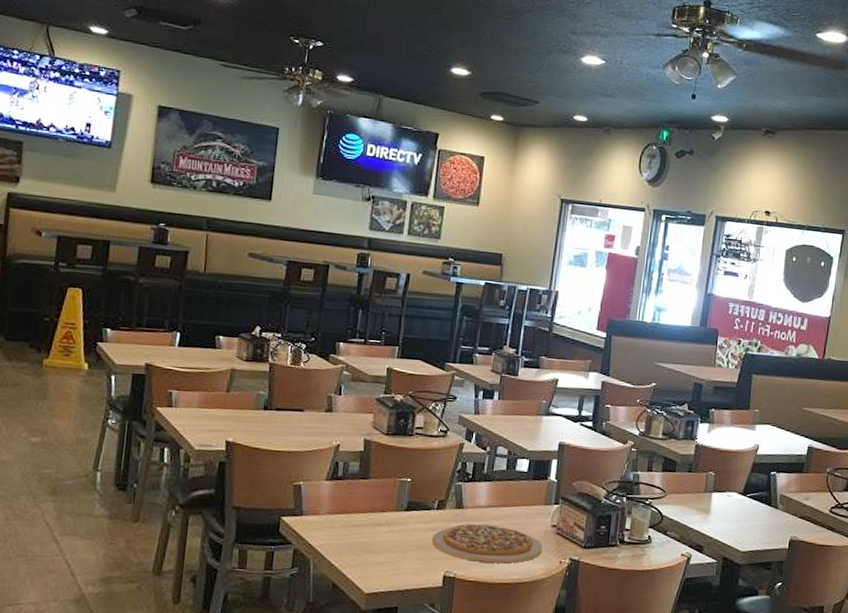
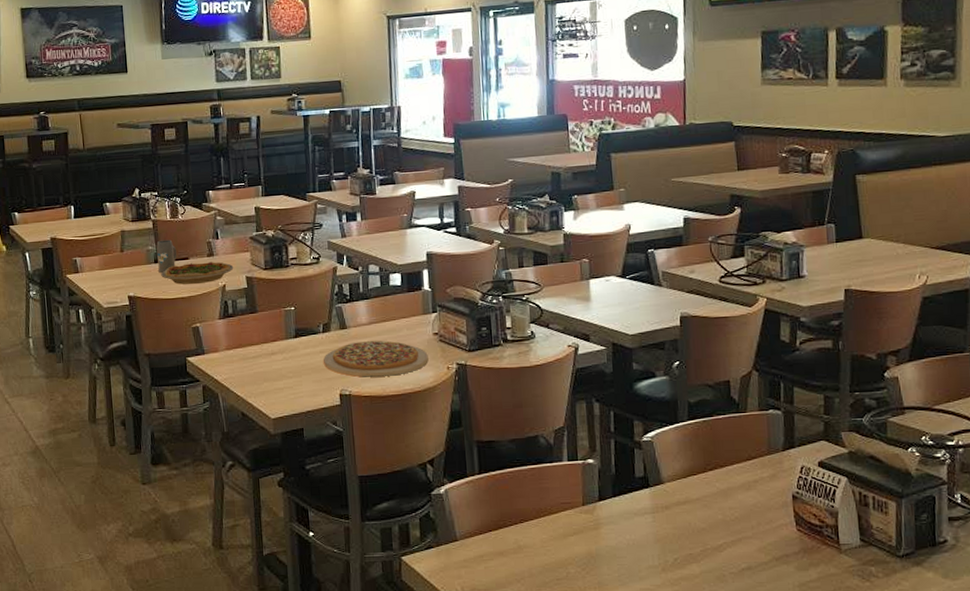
beer mug: none [266,386,292,421] -> present [156,239,177,273]
pizza: none [268,415,353,440] -> present [161,262,234,285]

